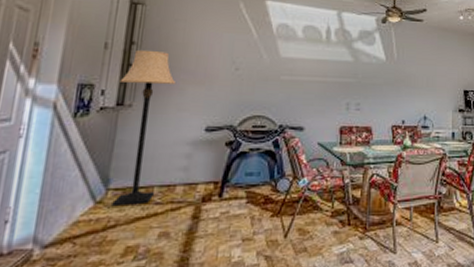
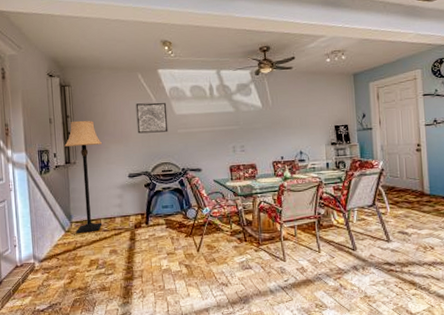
wall art: none [227,38,271,77] -> present [135,102,168,134]

